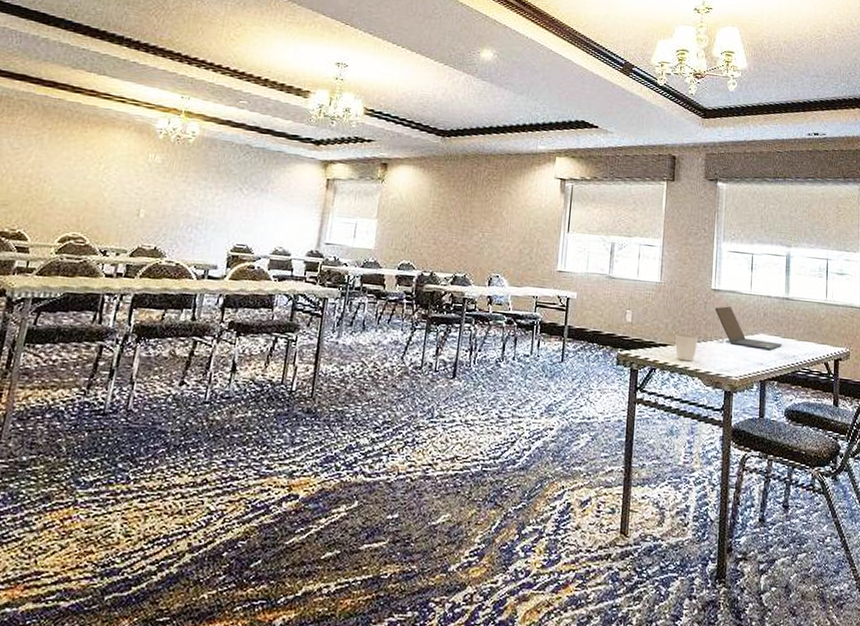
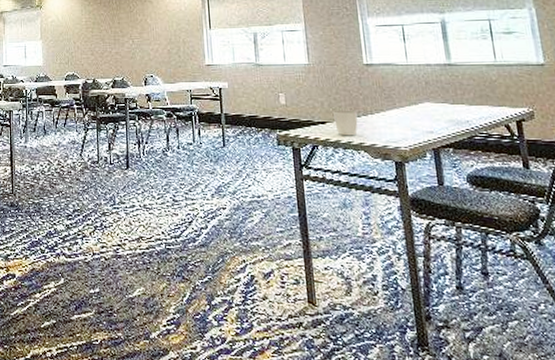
laptop: present [714,306,783,351] -> none [370,79,453,118]

